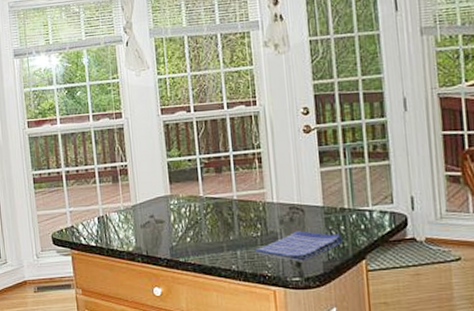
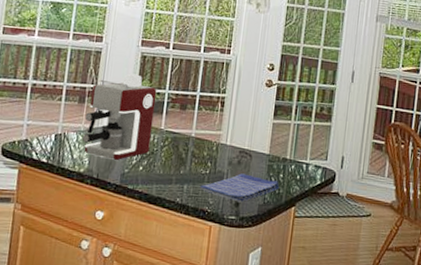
coffee maker: none [121,144,193,236] -> present [83,73,157,161]

